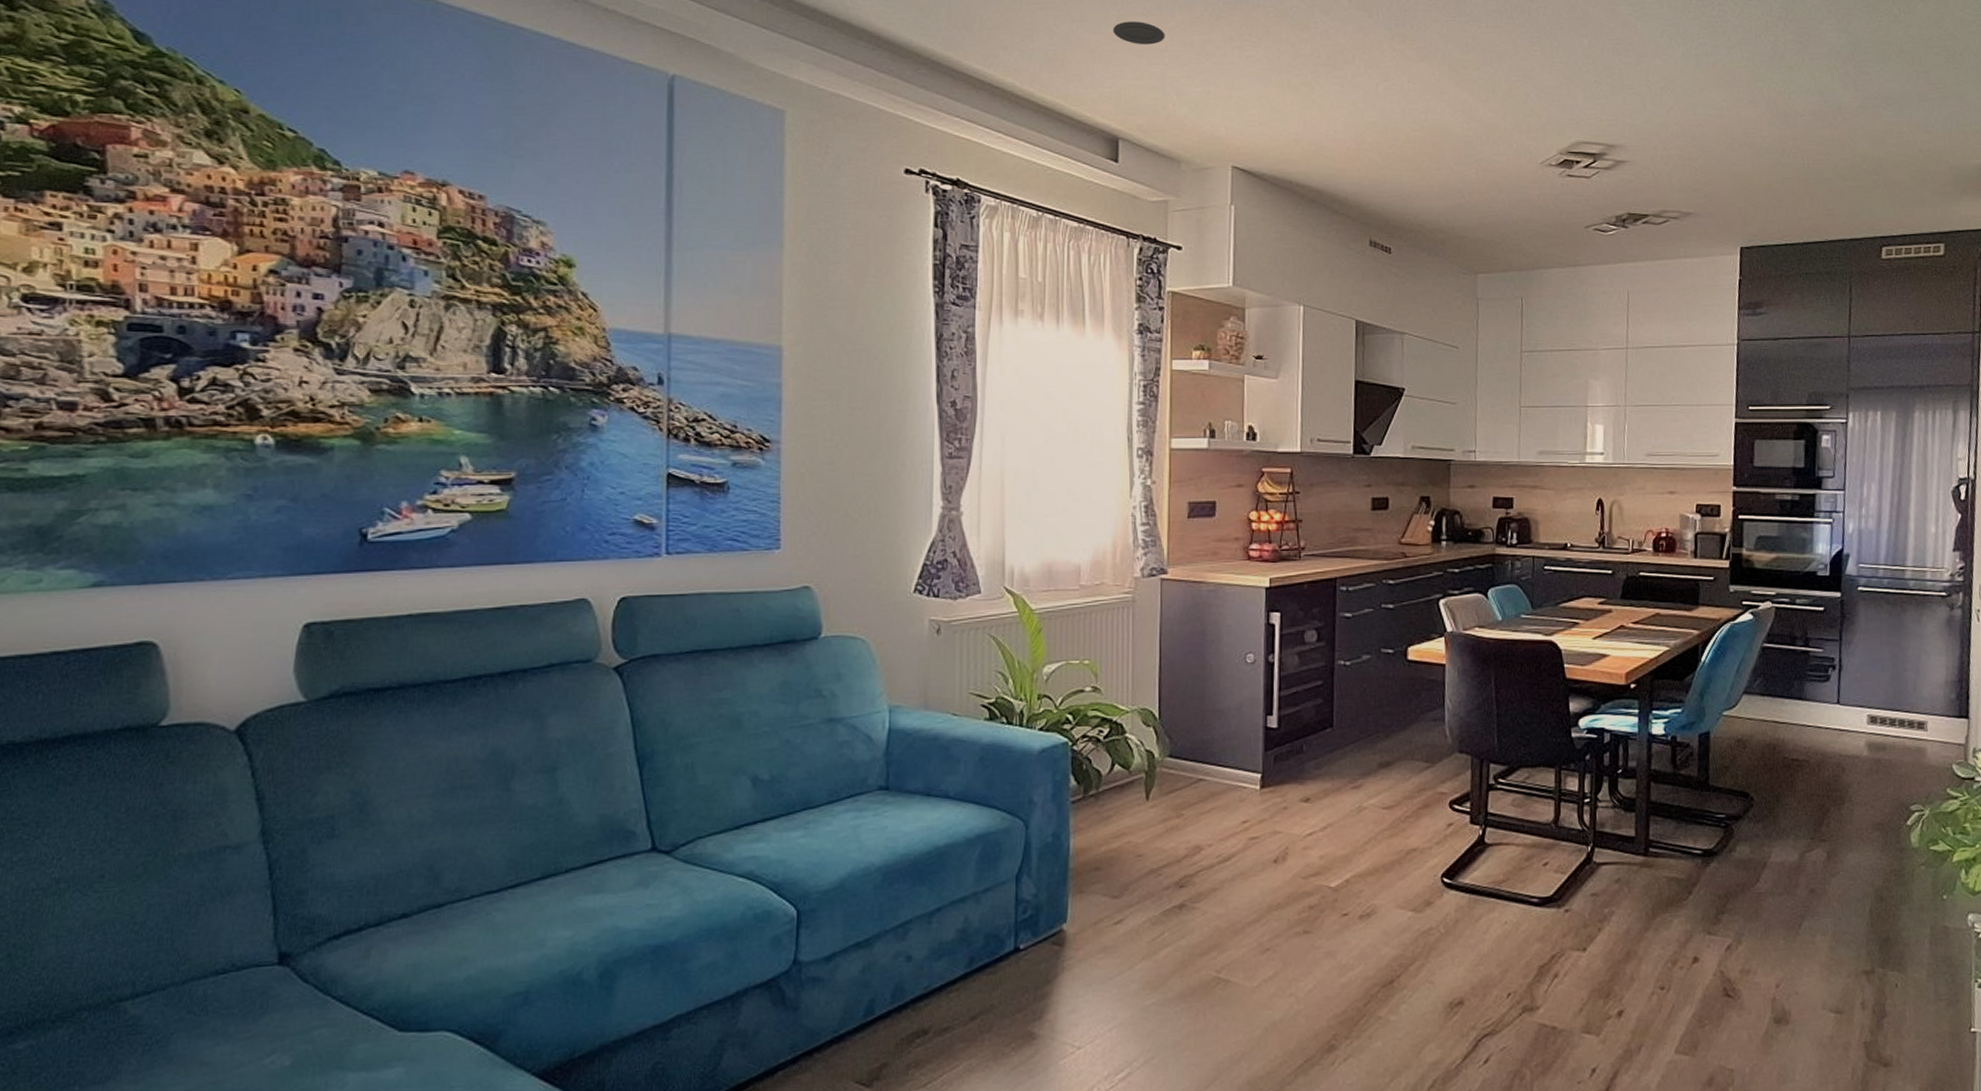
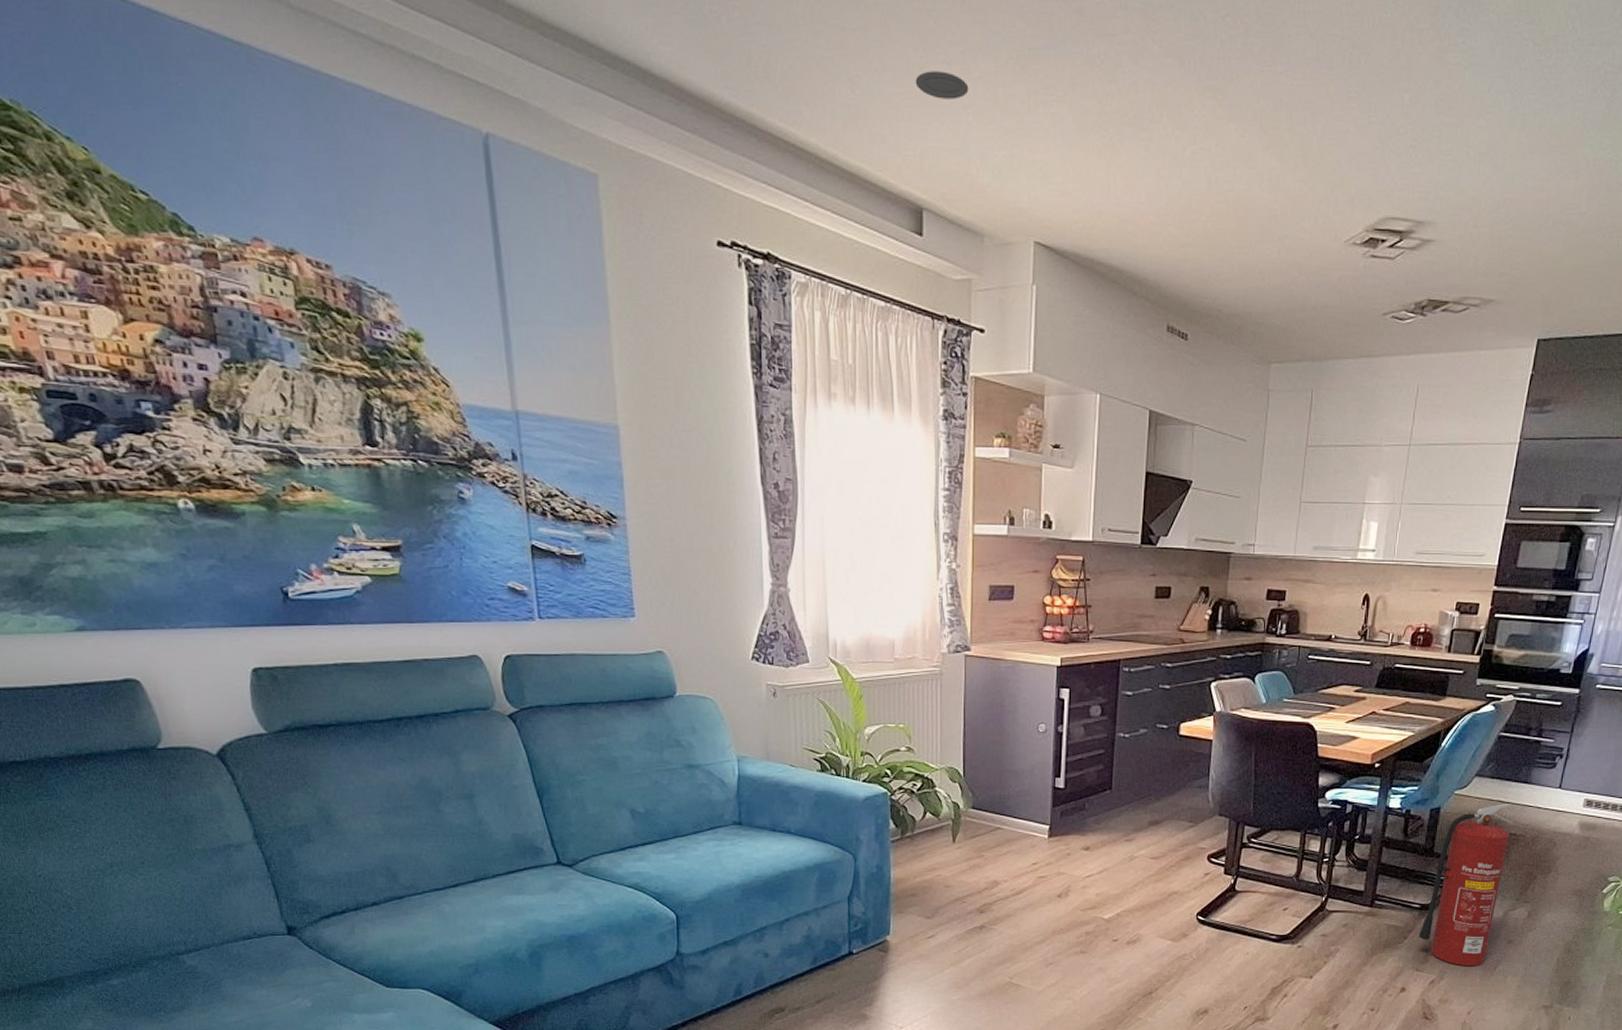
fire extinguisher: none [1704,724,1794,926] -> present [1418,803,1514,967]

